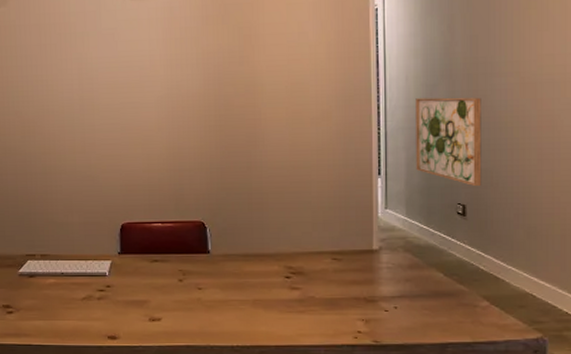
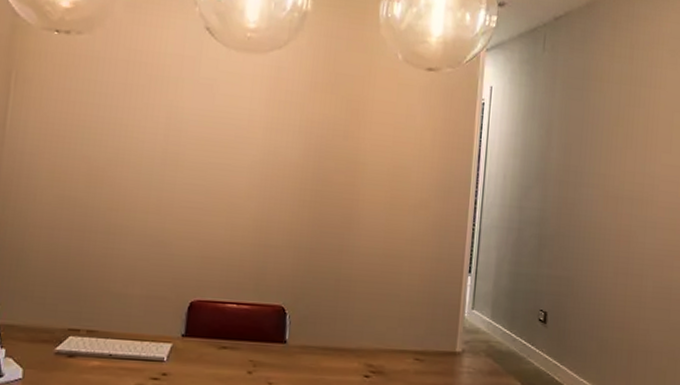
wall art: present [415,97,482,187] -> none [505,198,570,295]

